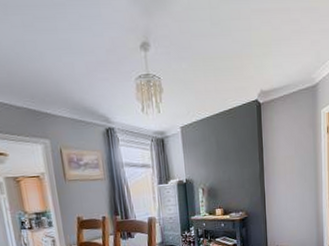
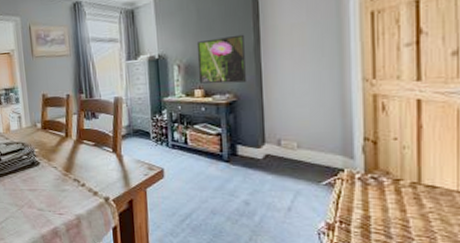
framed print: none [217,163,255,204] -> present [196,34,247,84]

